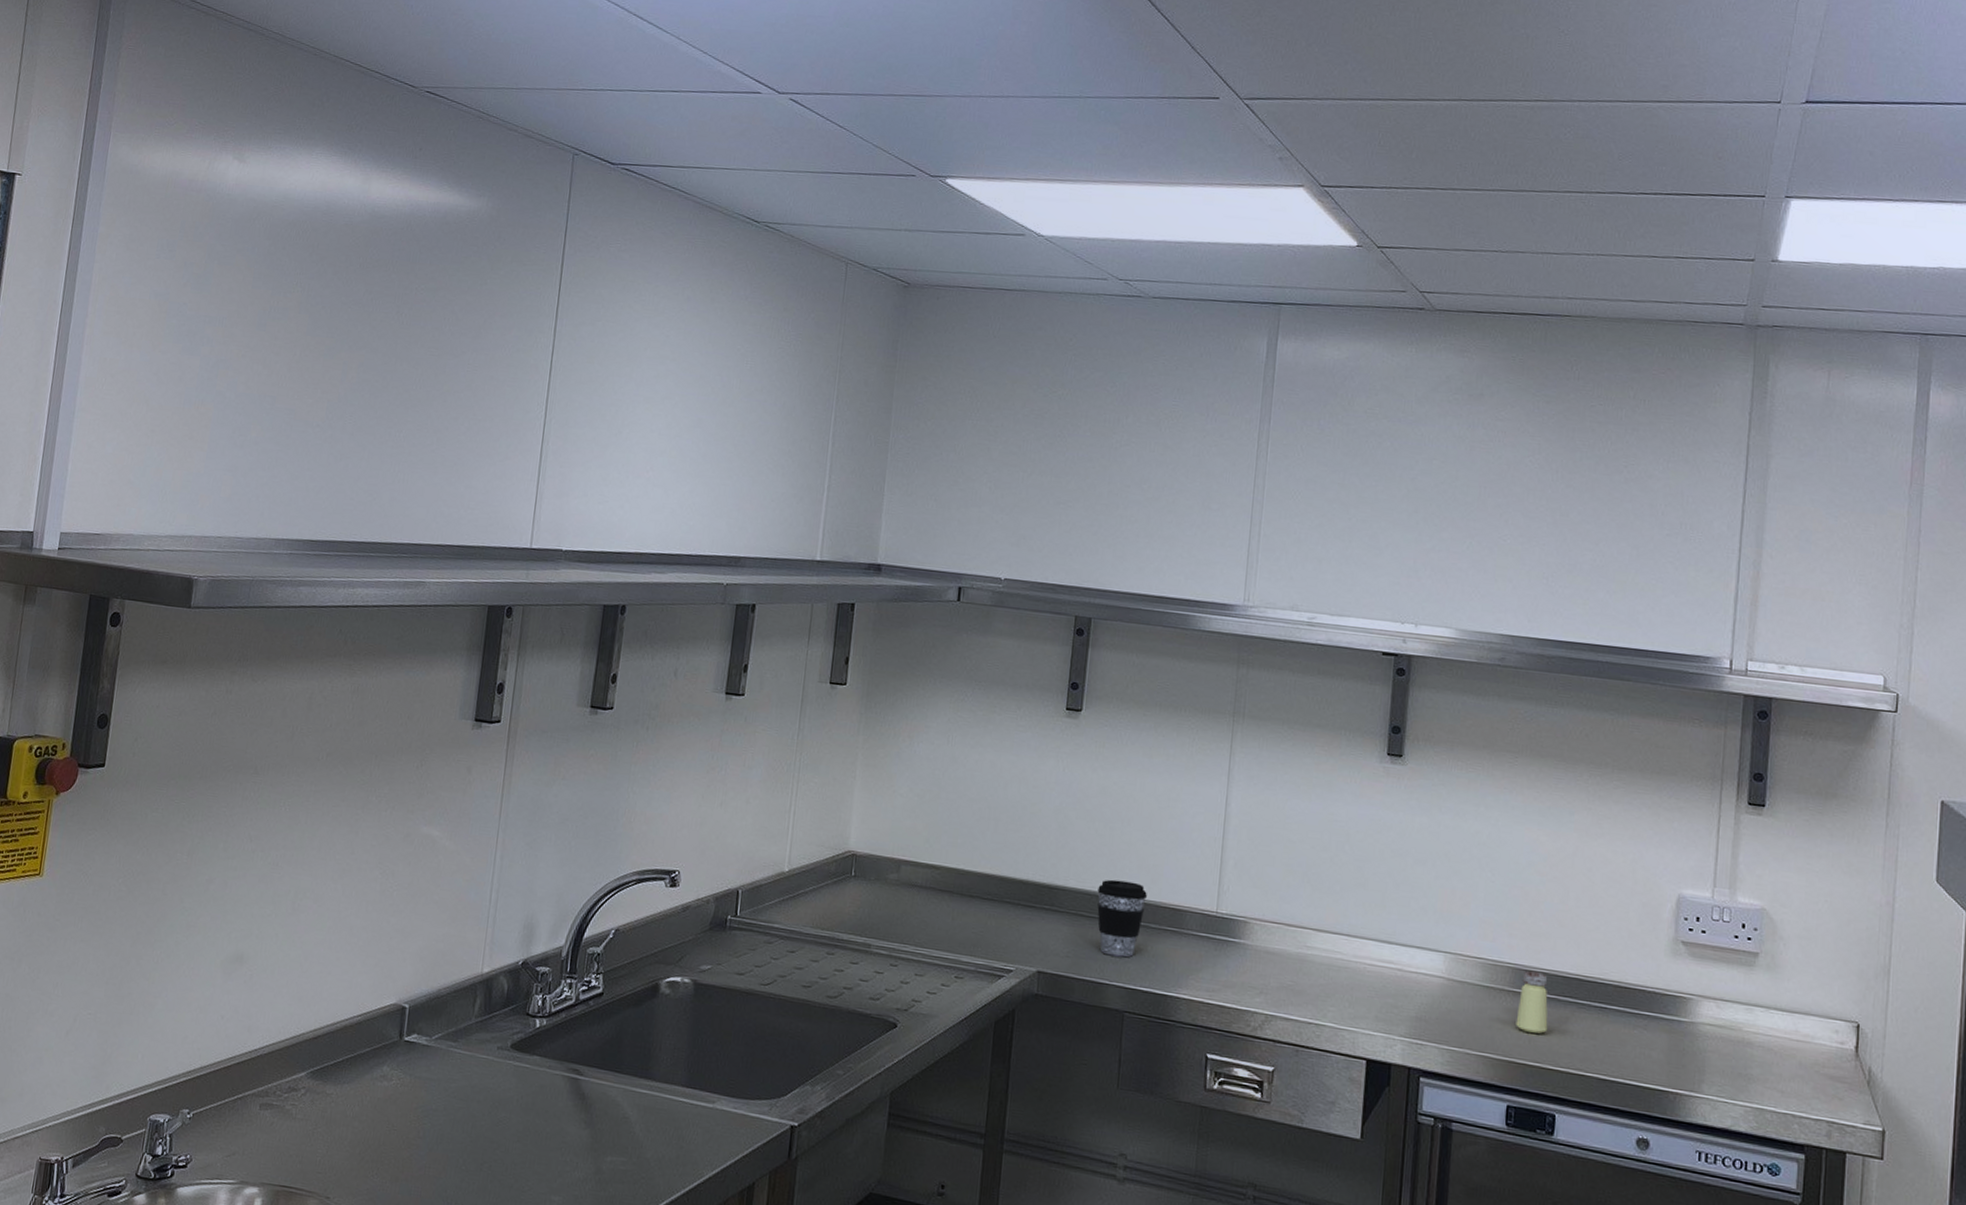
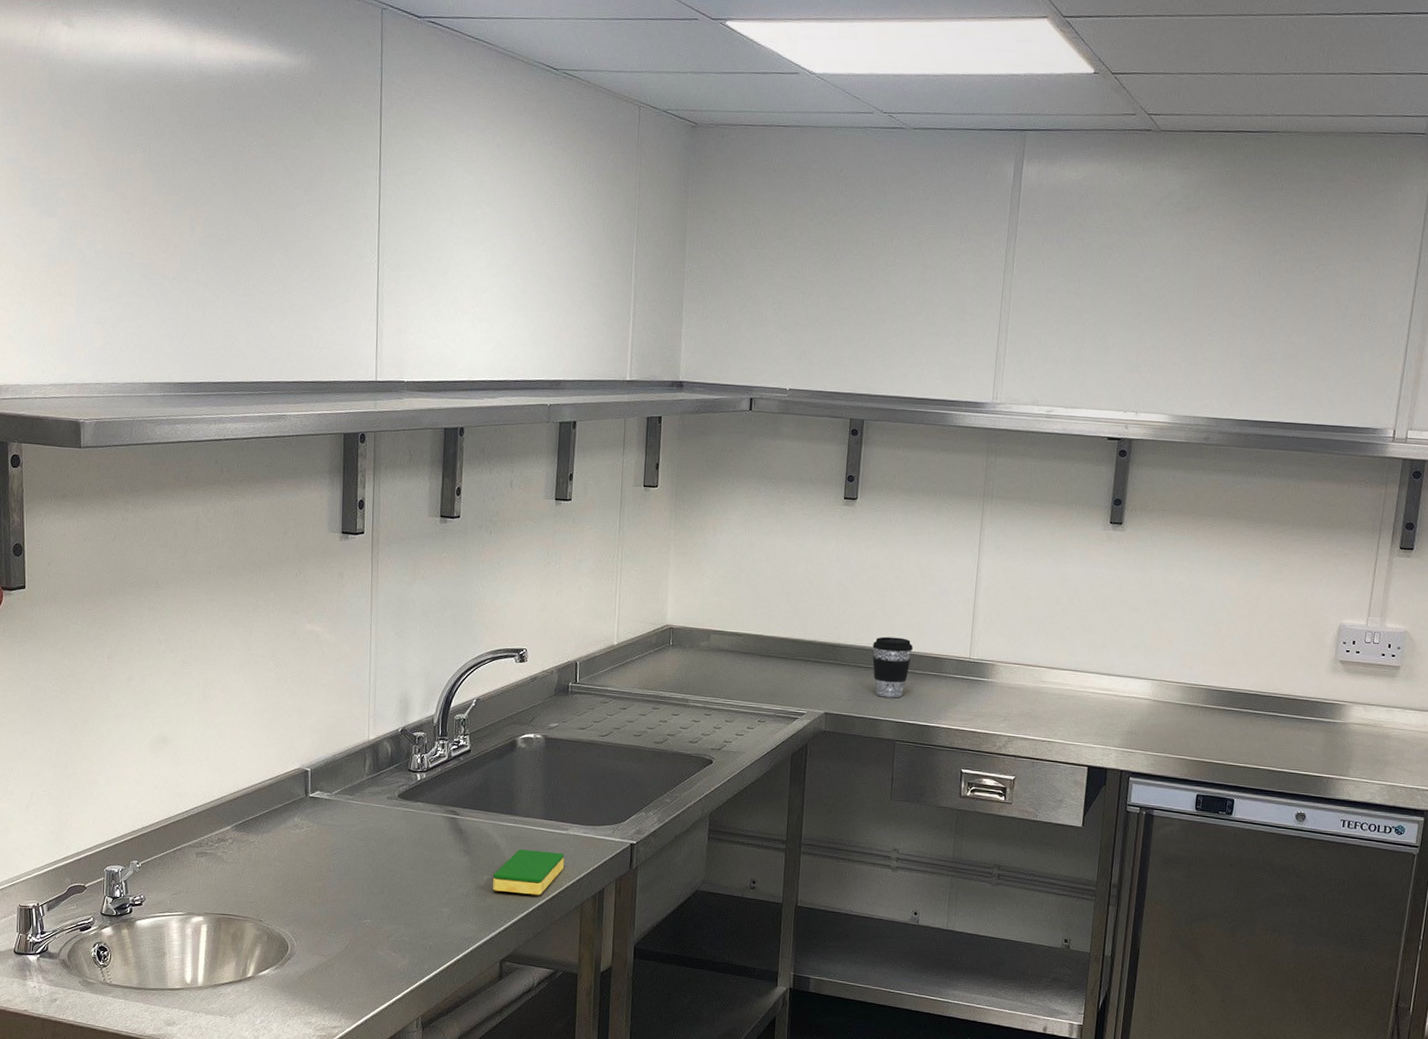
dish sponge: none [616,1124,708,1187] -> present [492,849,565,896]
saltshaker: present [1516,970,1548,1034] -> none [1206,690,1233,739]

